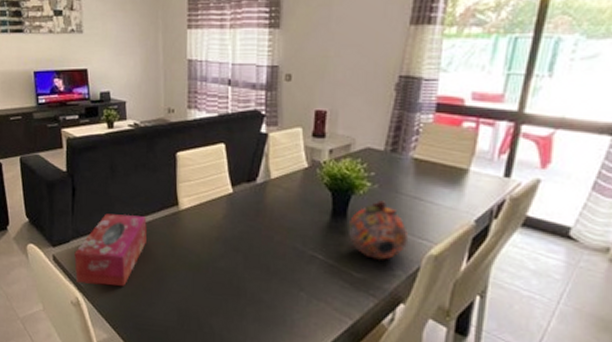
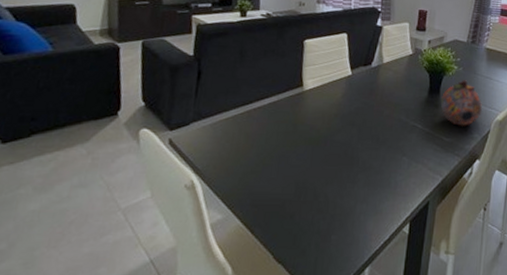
tissue box: present [74,213,147,287] -> none [192,95,272,166]

